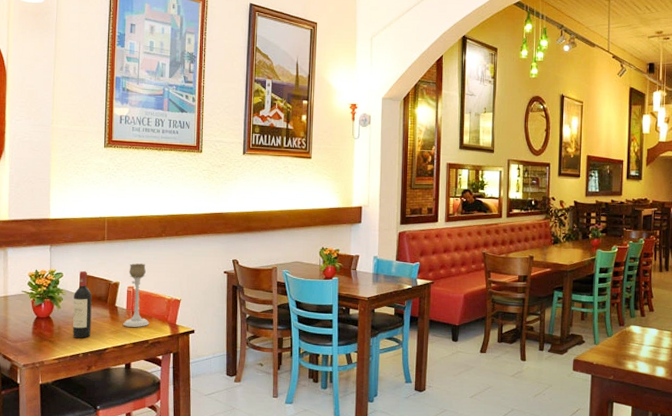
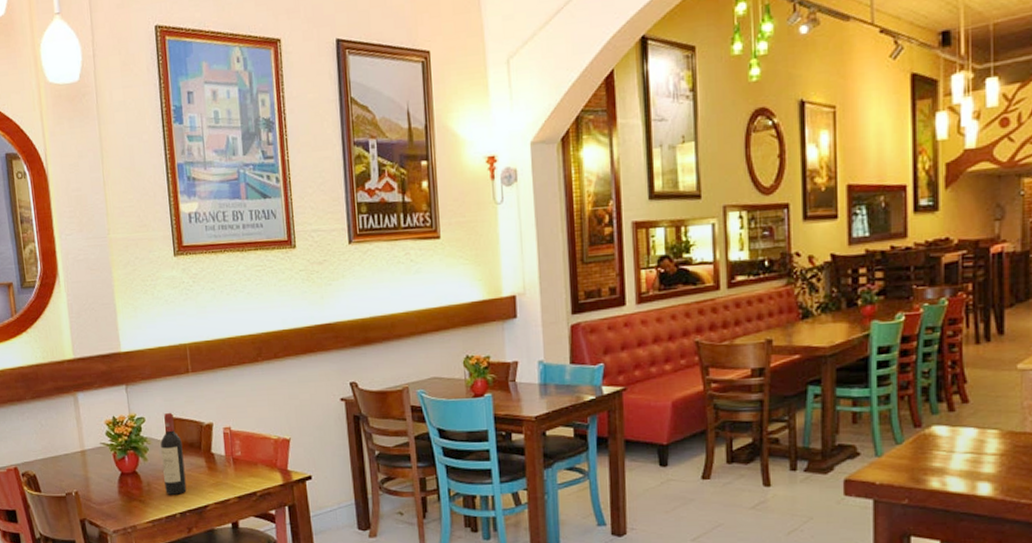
candle holder: present [123,263,150,327] -> none [222,397,255,477]

